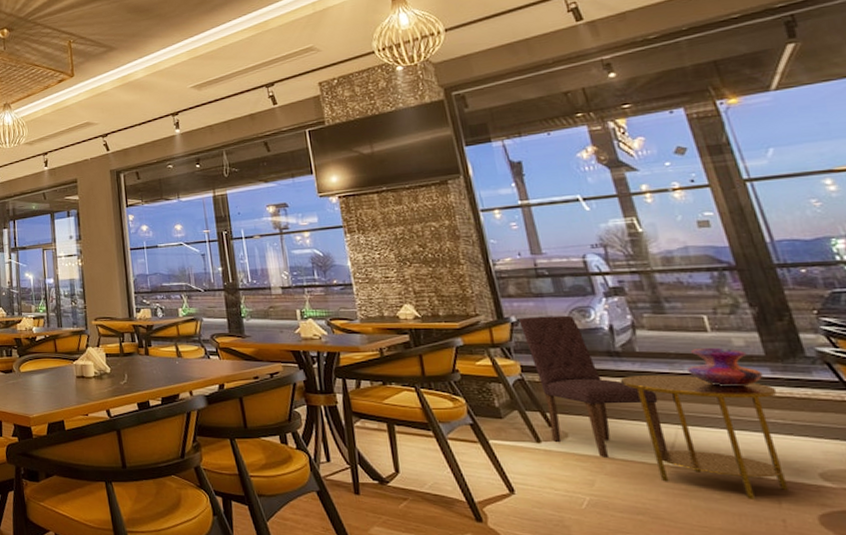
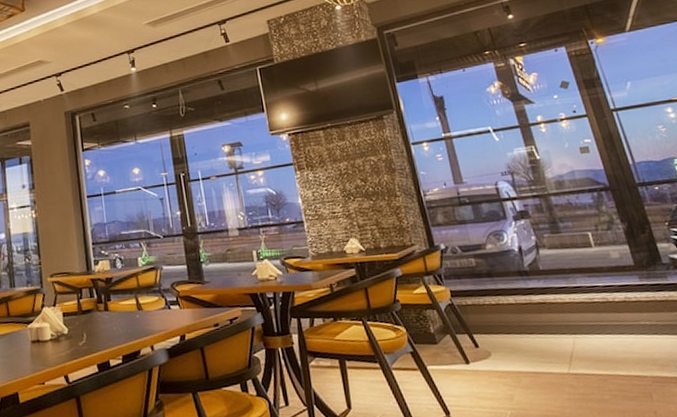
dining chair: present [518,315,668,459] -> none [447,240,568,373]
side table: present [621,375,788,500] -> none [530,288,657,397]
decorative vase: present [687,347,764,387] -> none [579,260,634,296]

